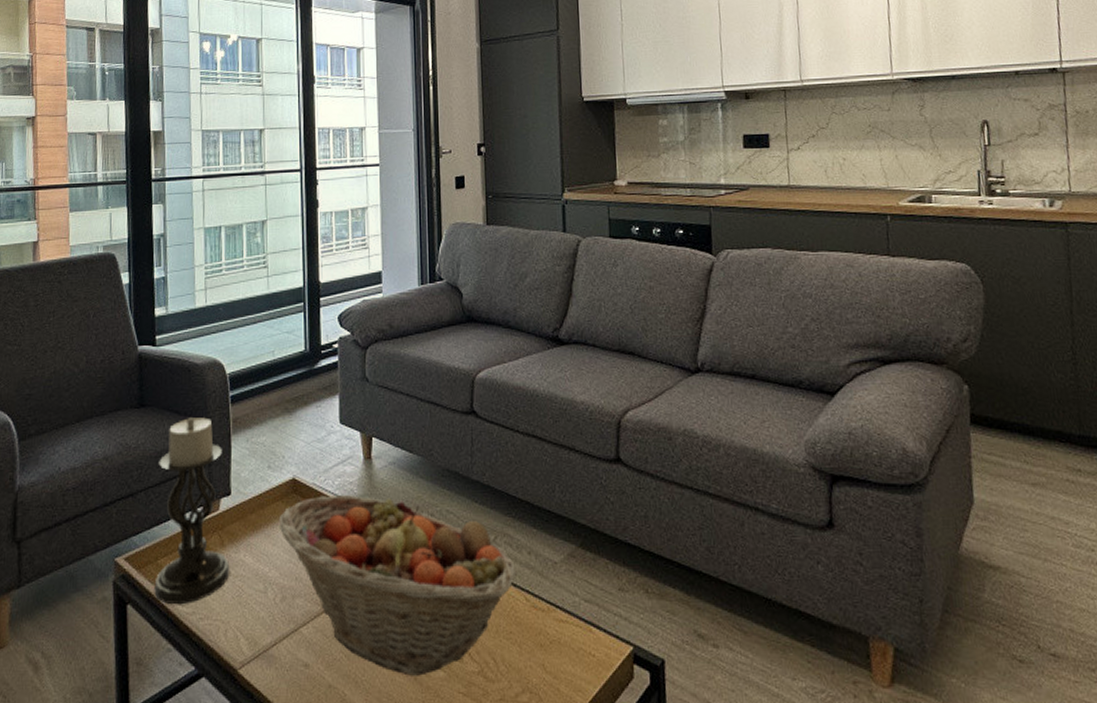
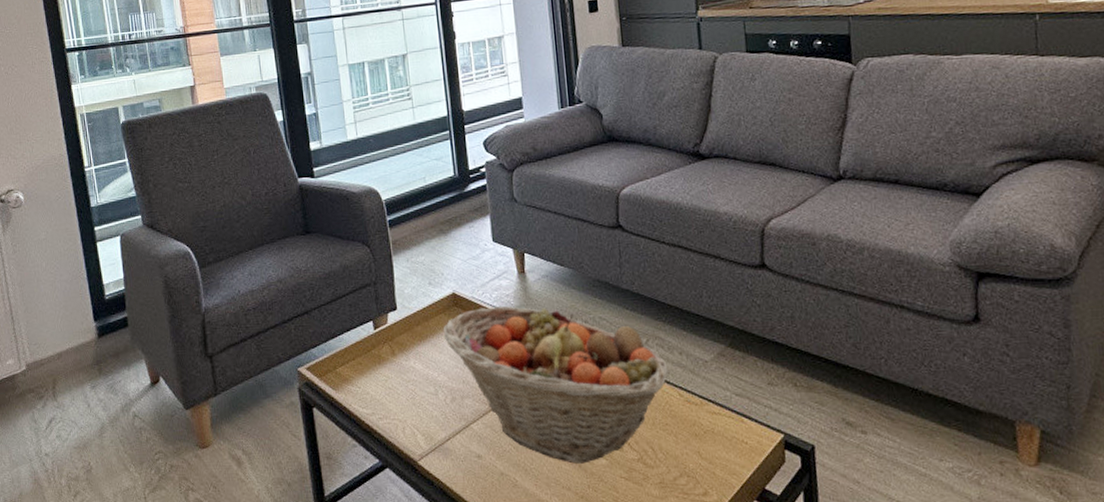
candle holder: present [154,417,230,605] -> none [328,241,403,407]

